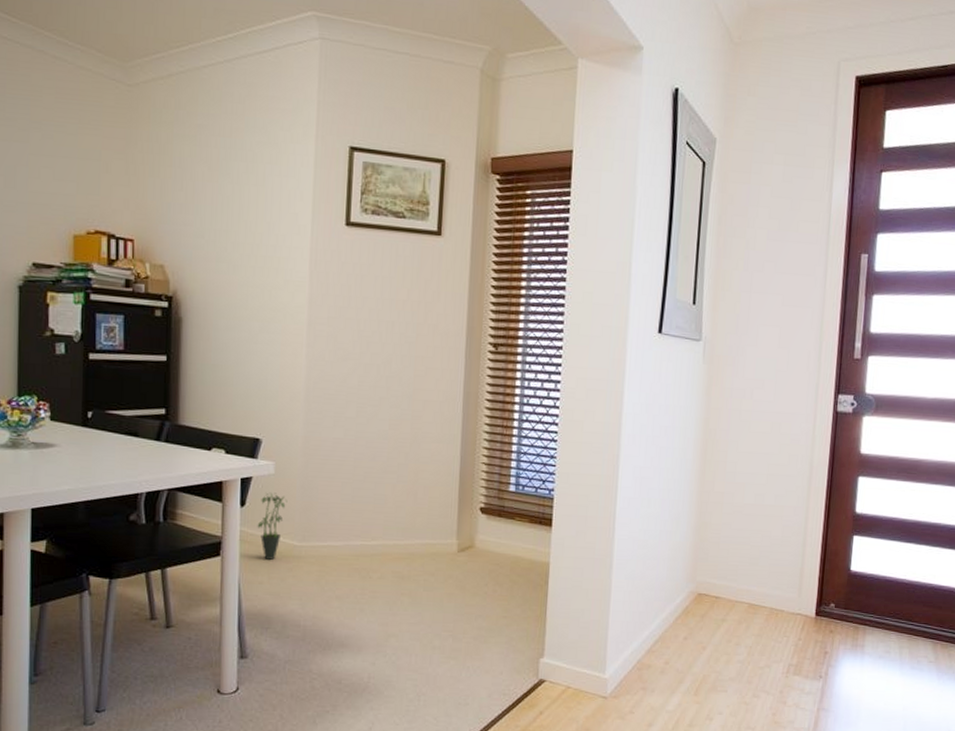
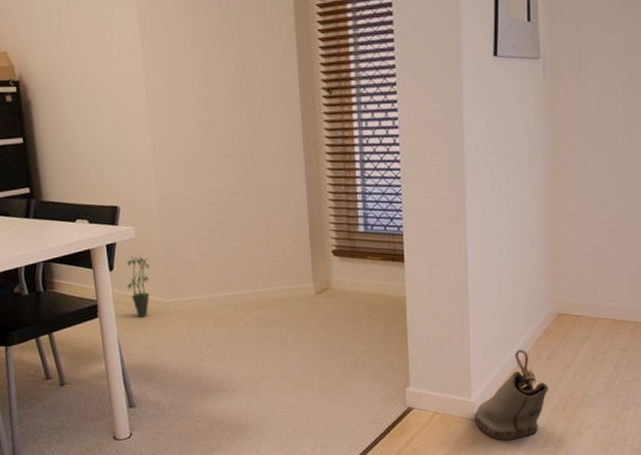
shoe: none [606,627,683,721] -> present [475,350,549,440]

